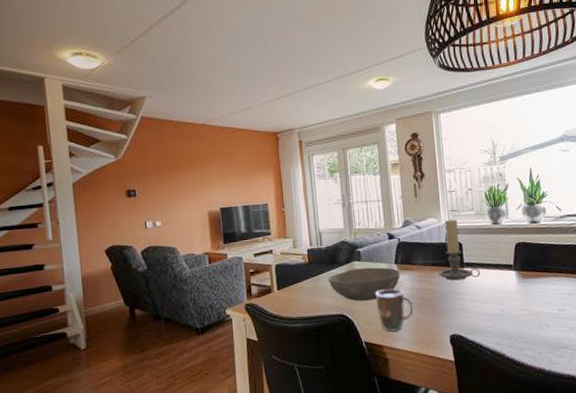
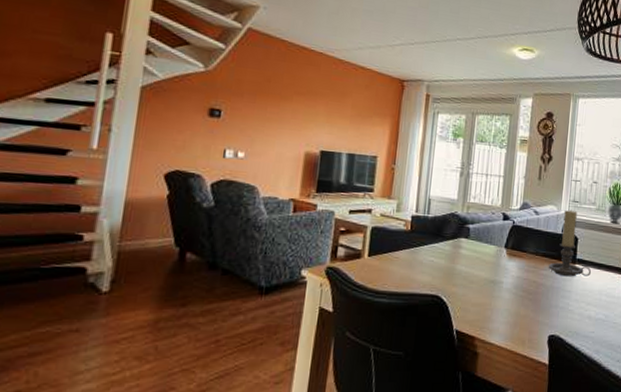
bowl: present [328,267,401,302] -> none [429,246,509,284]
mug: present [375,288,414,332] -> none [476,274,516,324]

